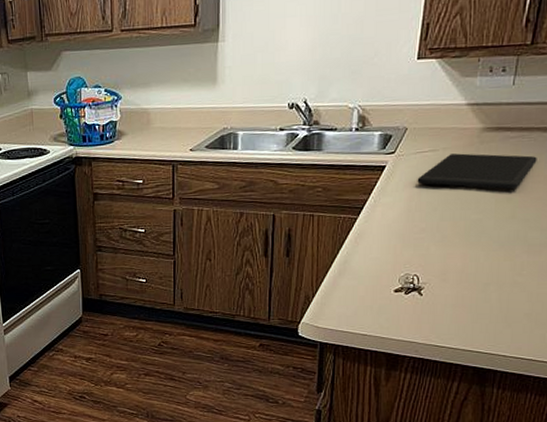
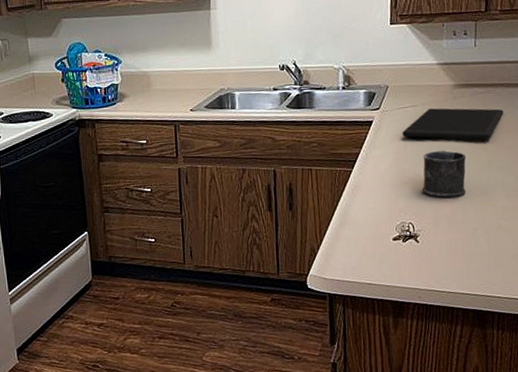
mug: none [432,199,487,250] -> present [421,149,467,198]

